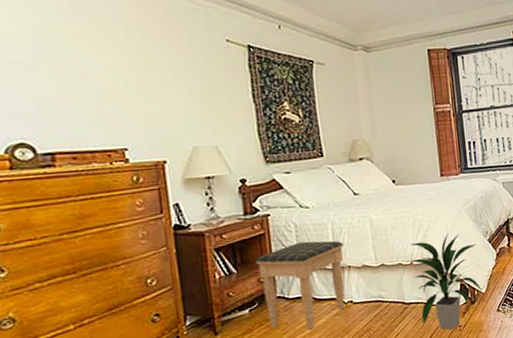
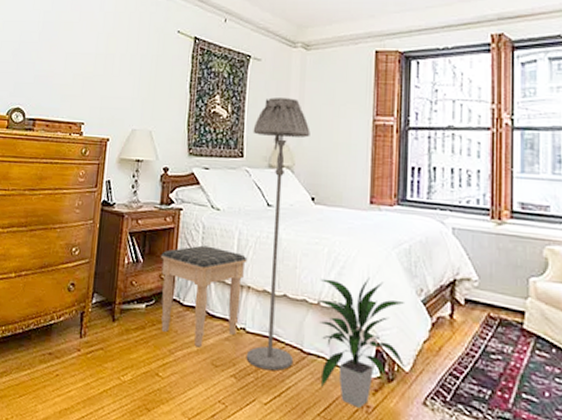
floor lamp: none [328,97,399,328] -> present [246,97,310,371]

